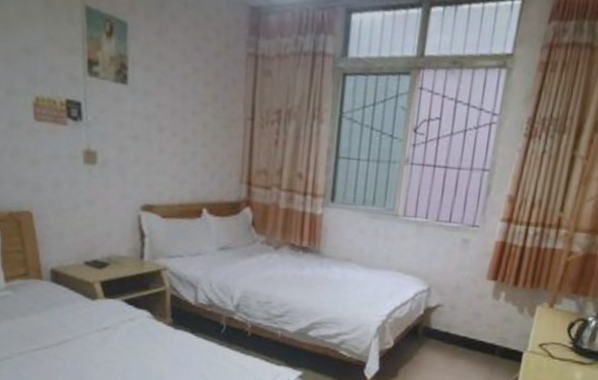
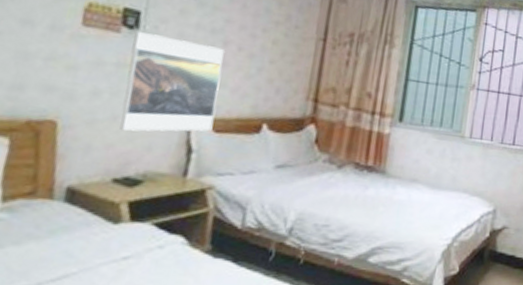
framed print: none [80,122,160,219] -> present [120,30,224,132]

